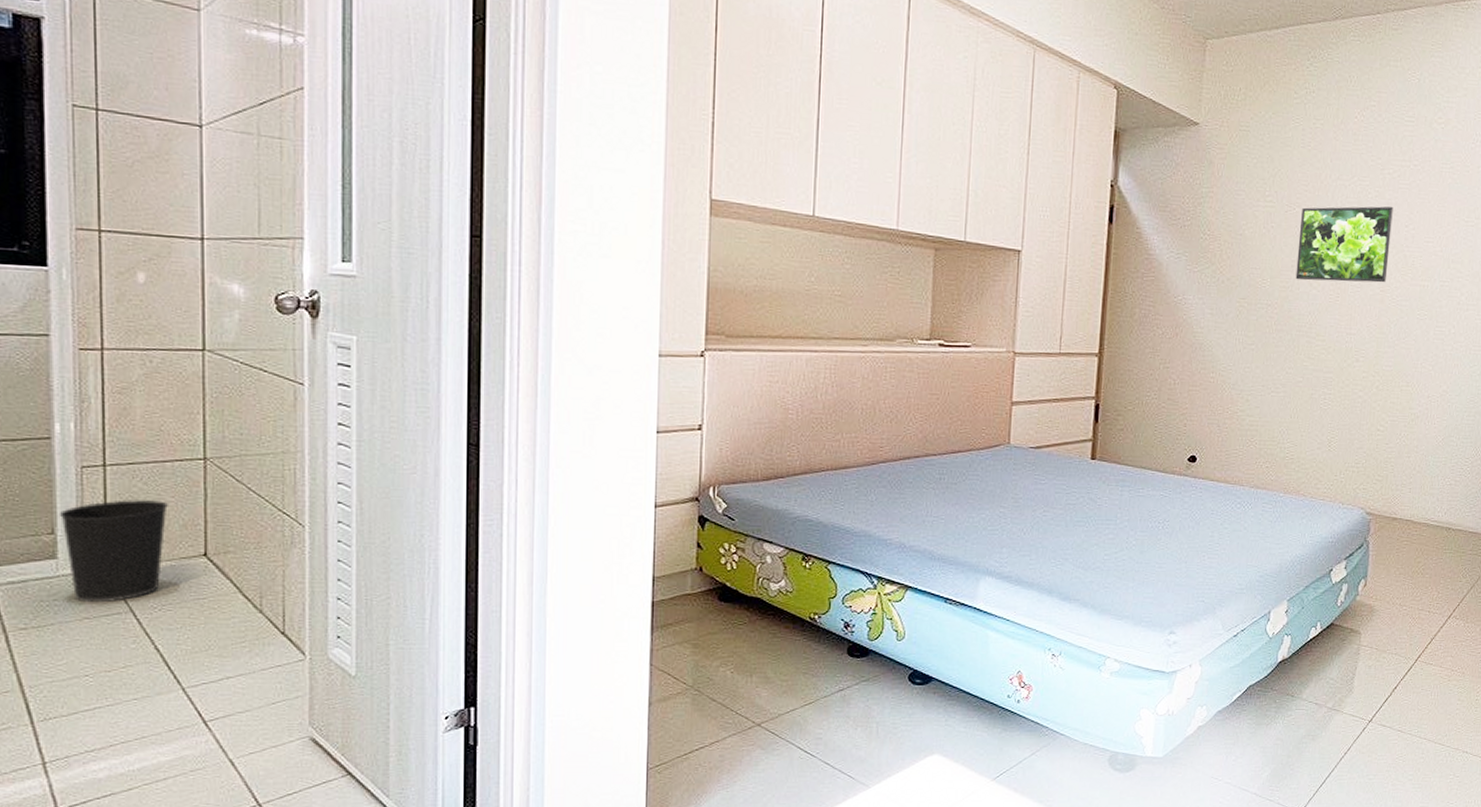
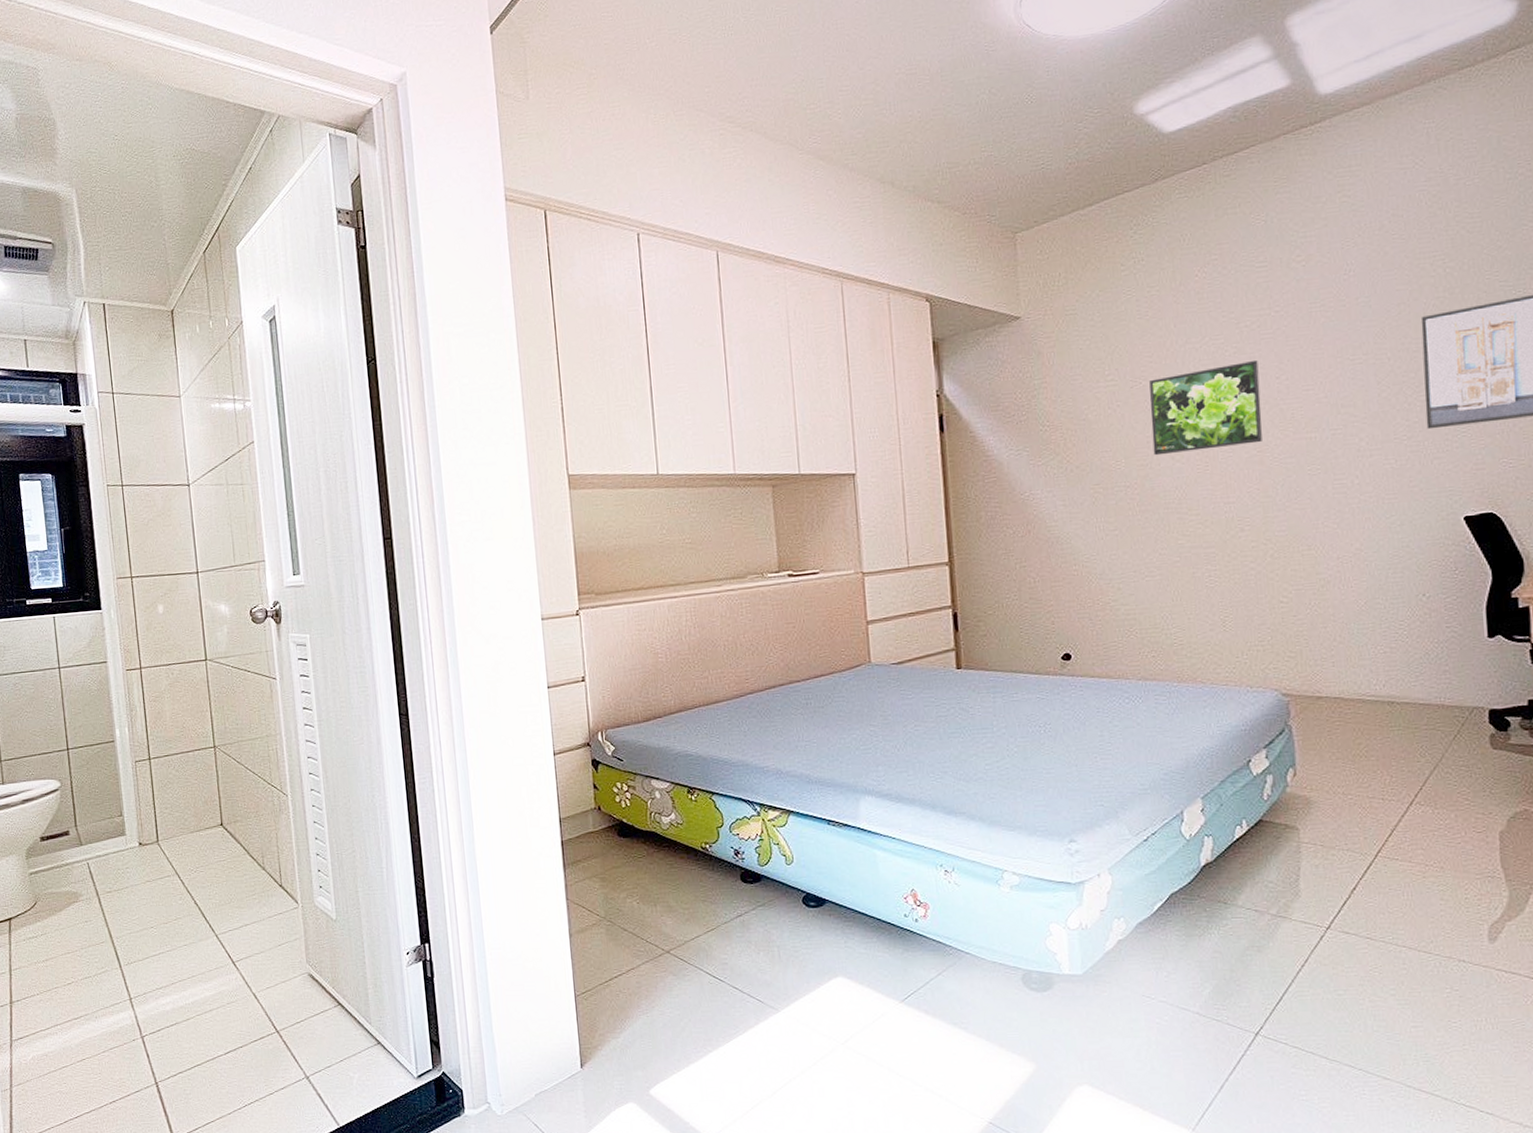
wastebasket: present [59,499,168,603] -> none [124,782,194,869]

